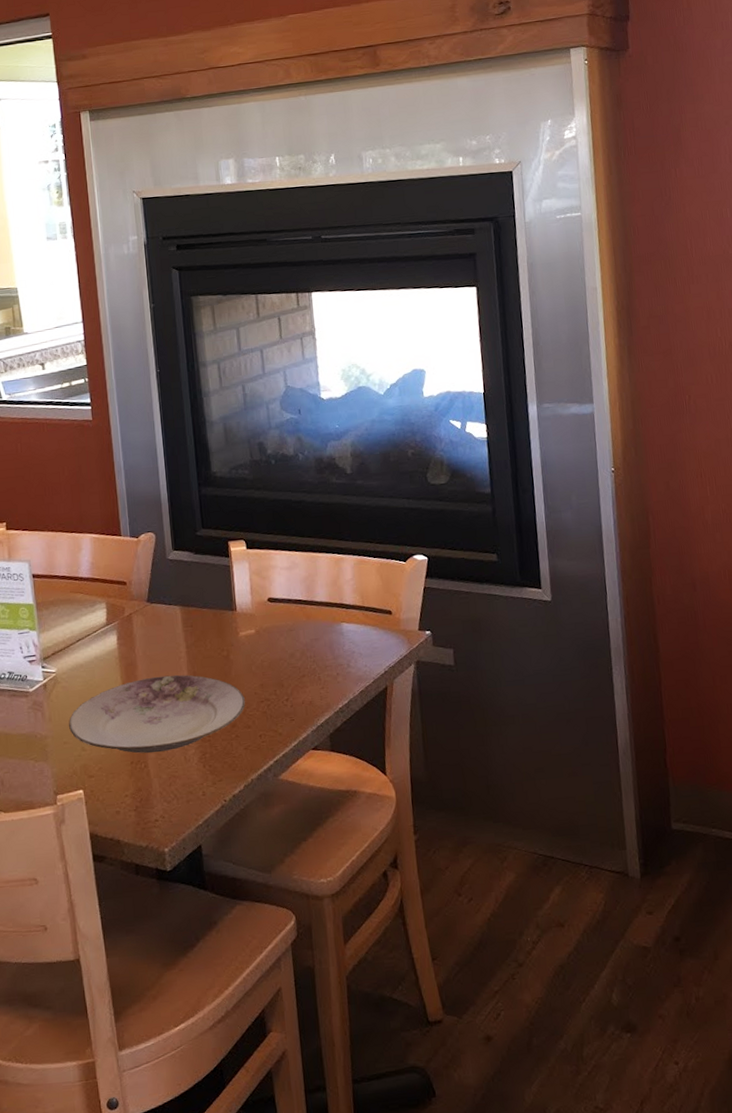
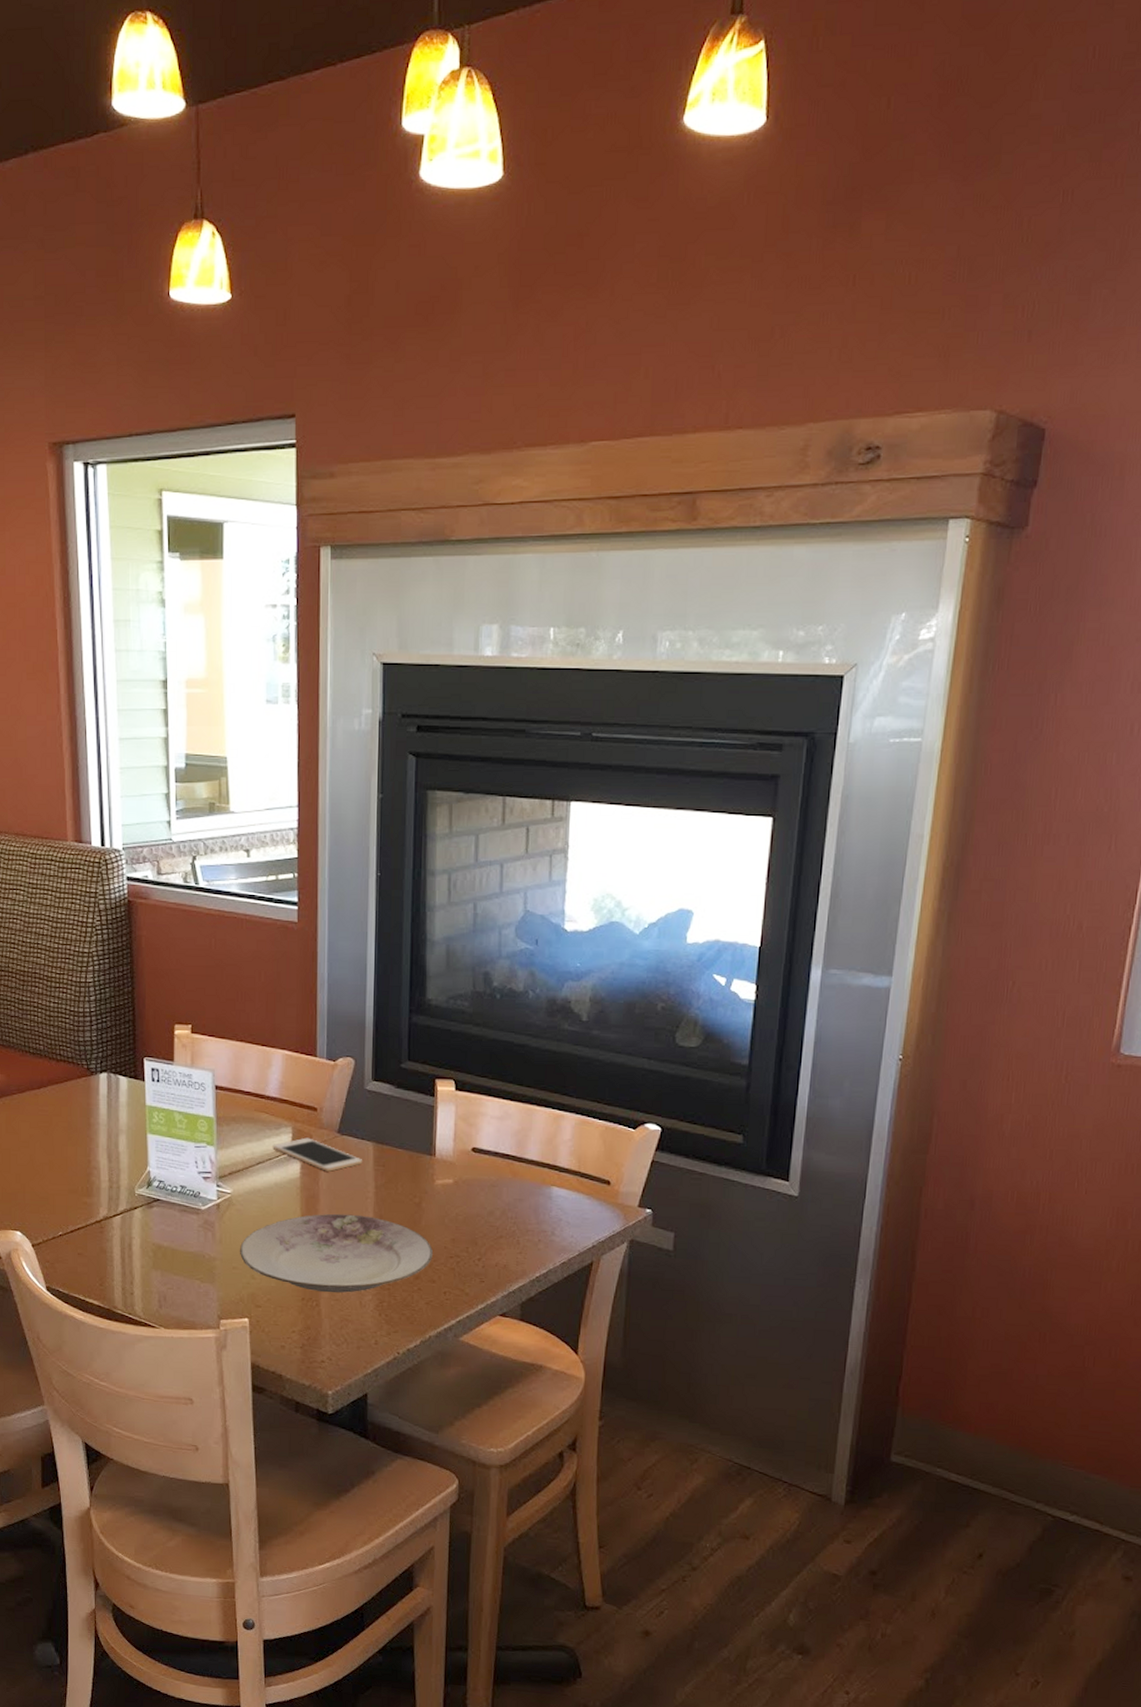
cell phone: none [90,610,172,639] -> present [273,1137,362,1172]

